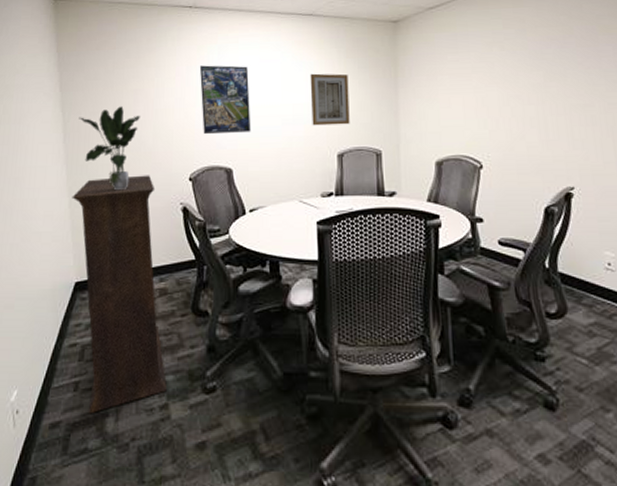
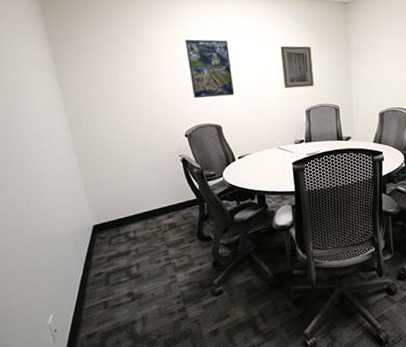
bookcase: present [72,175,167,414] -> none [80,134,183,324]
potted plant: present [79,106,140,191] -> none [76,76,135,149]

